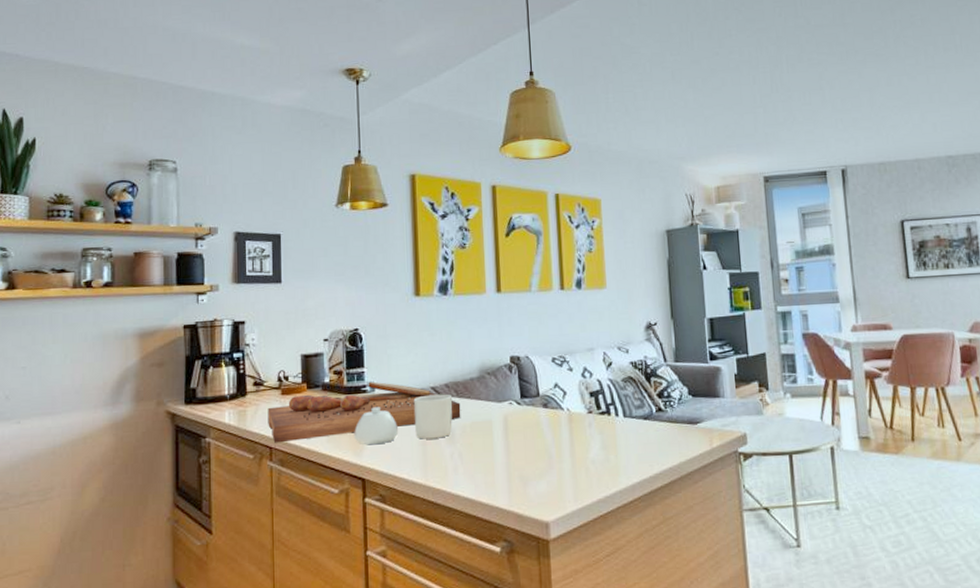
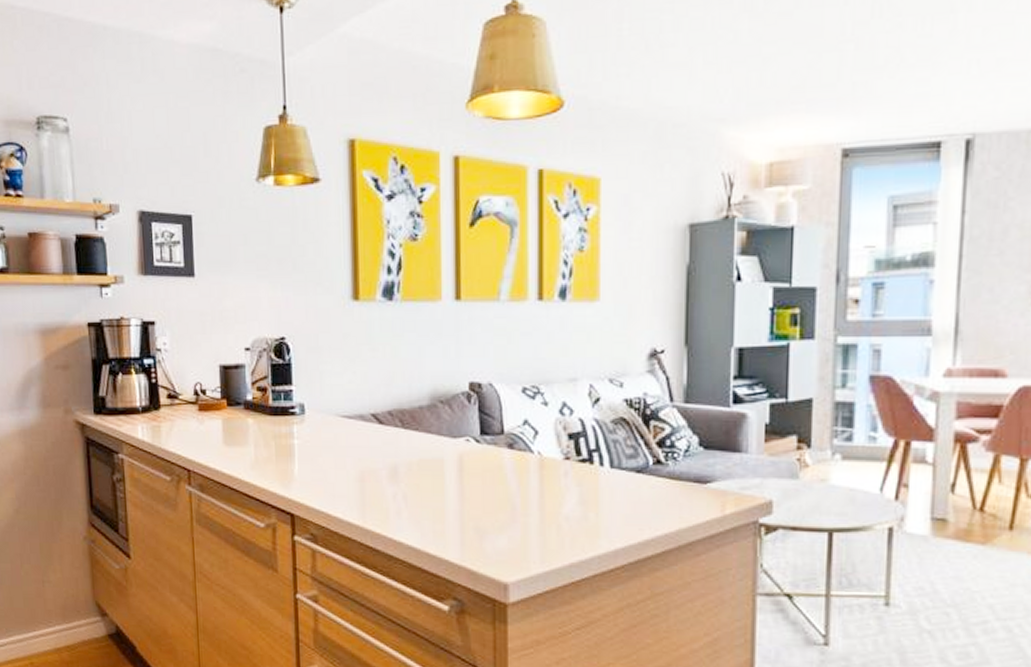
cutting board: present [268,381,461,443] -> none [184,402,407,466]
sugar bowl: present [354,407,399,445] -> none [281,433,333,477]
mug: present [413,394,453,439] -> none [350,423,397,475]

